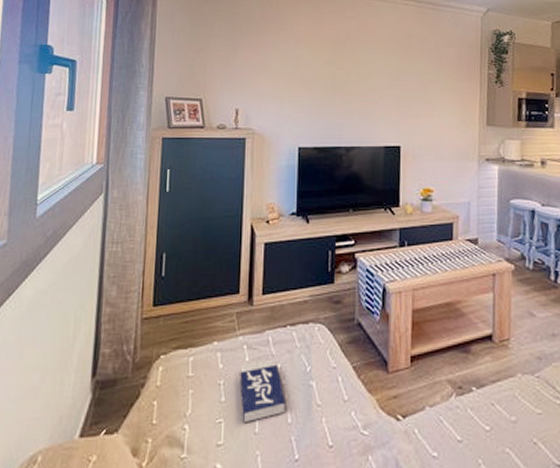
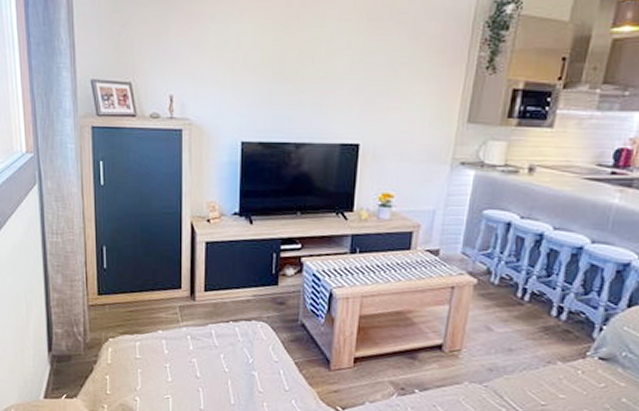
book: present [240,361,285,423] -> none [185,350,228,401]

